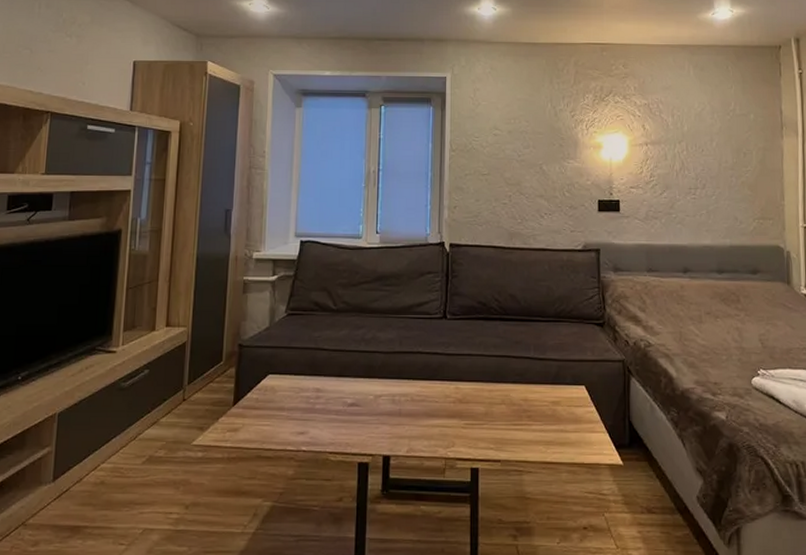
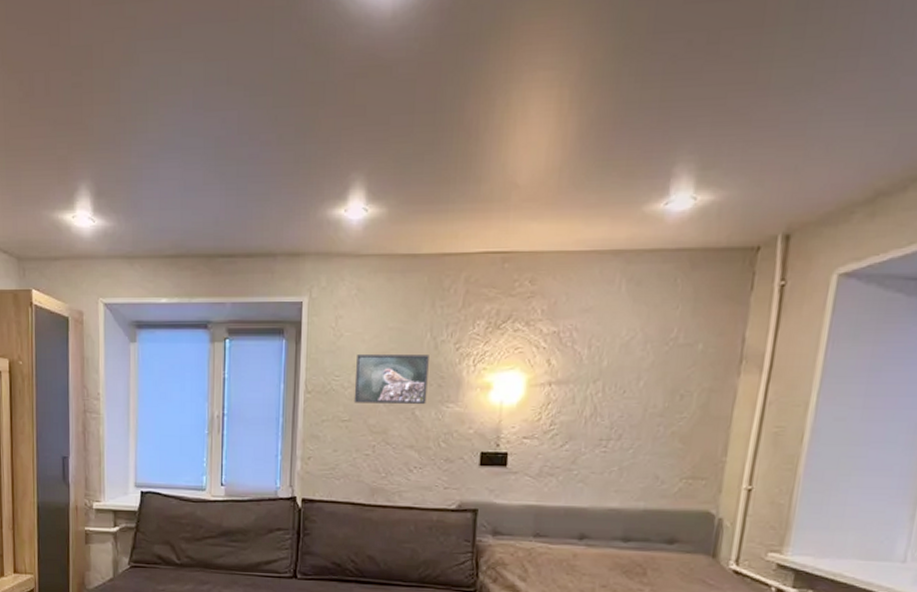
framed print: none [491,120,551,161] -> present [353,355,429,405]

